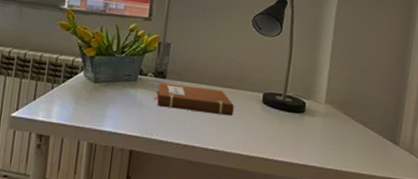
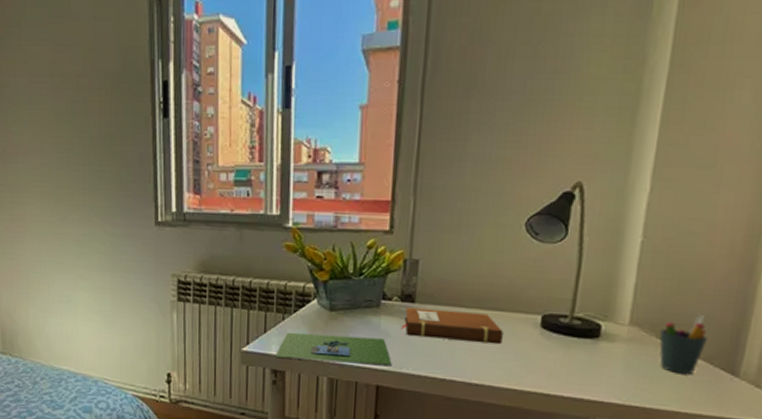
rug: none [41,100,144,132] -> present [275,332,392,365]
pen holder: none [346,96,378,143] -> present [659,313,708,374]

